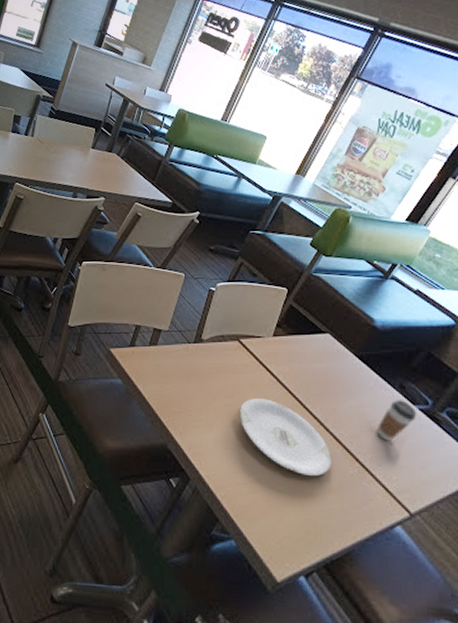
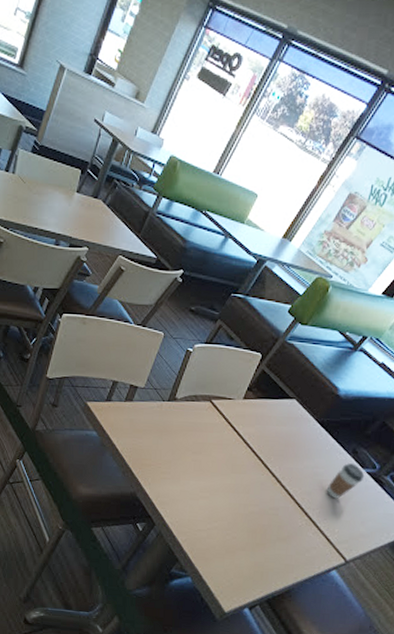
plate: present [239,399,332,477] -> none [204,455,284,527]

